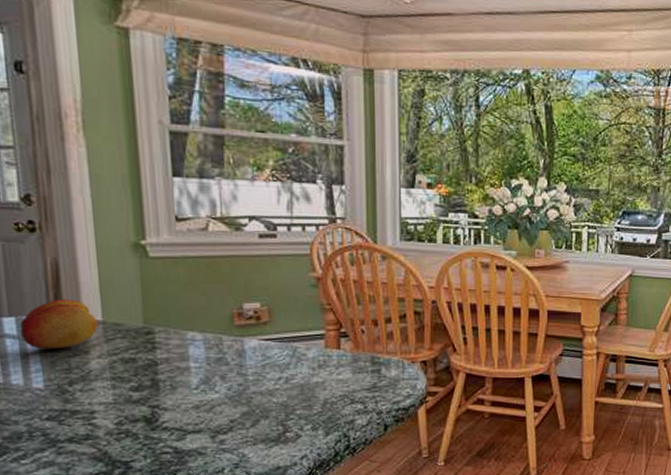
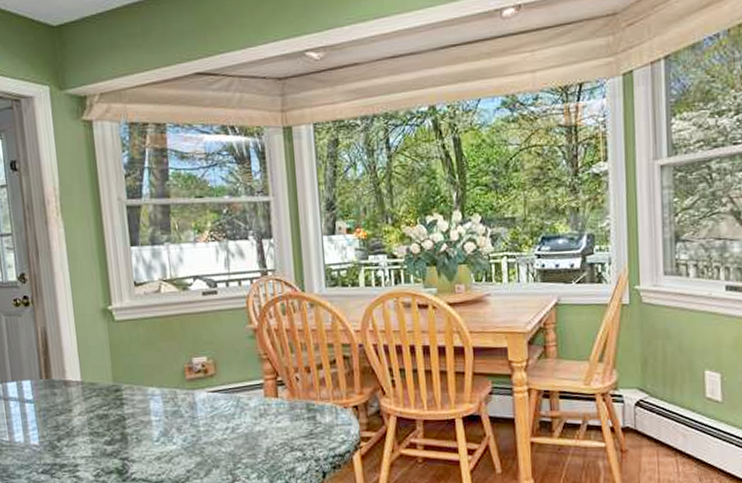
fruit: present [20,299,98,349] -> none [20,363,78,410]

